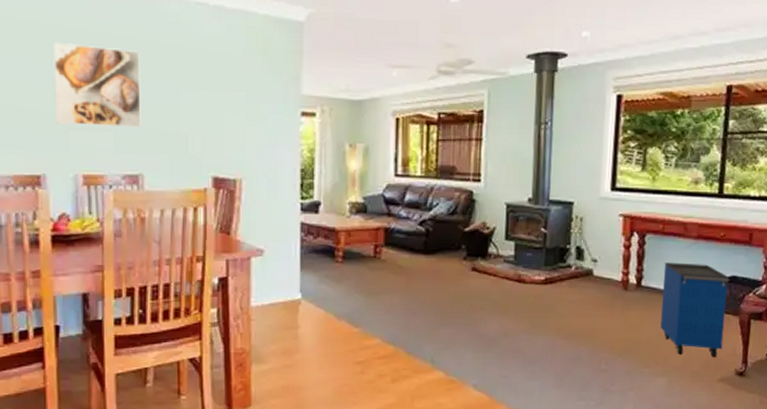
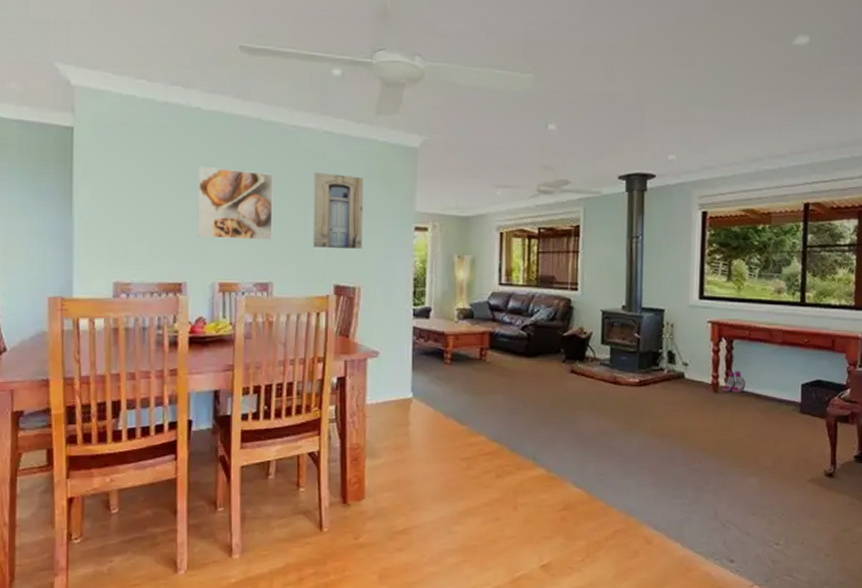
wall art: none [186,50,243,136] -> present [313,172,364,249]
boots: none [633,267,657,290] -> present [722,371,746,393]
cabinet: present [660,262,730,358] -> none [750,367,815,459]

